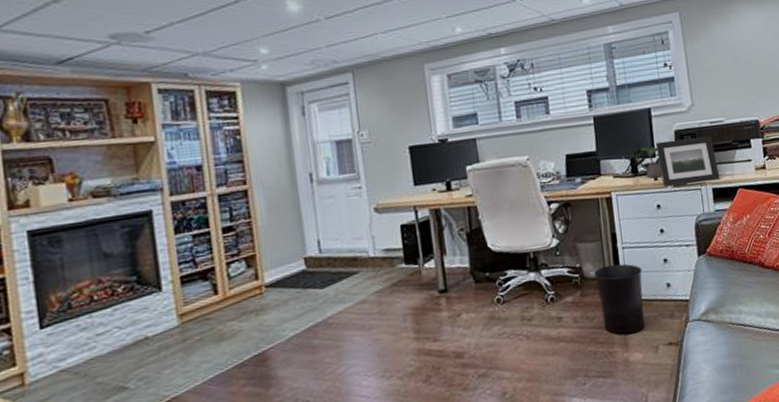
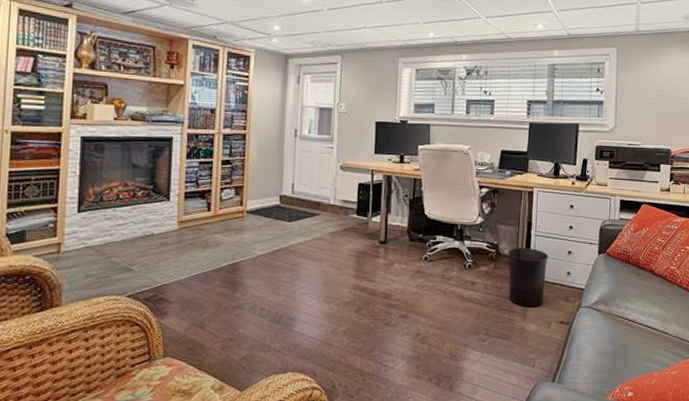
potted plant: present [631,146,662,179] -> none [555,154,580,183]
picture frame: present [656,135,720,188] -> none [578,153,629,194]

